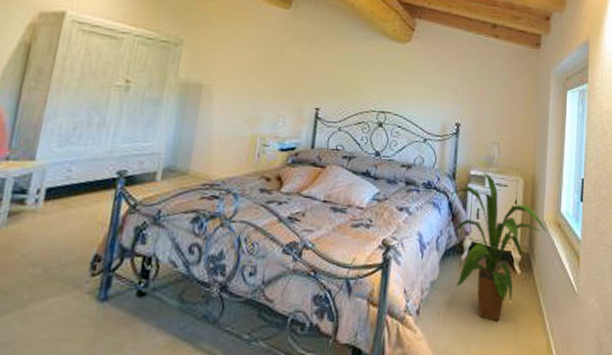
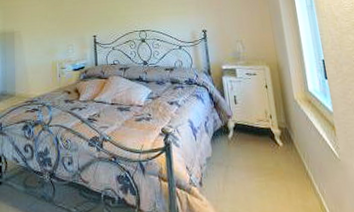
house plant: present [449,172,547,322] -> none [208,66,299,188]

